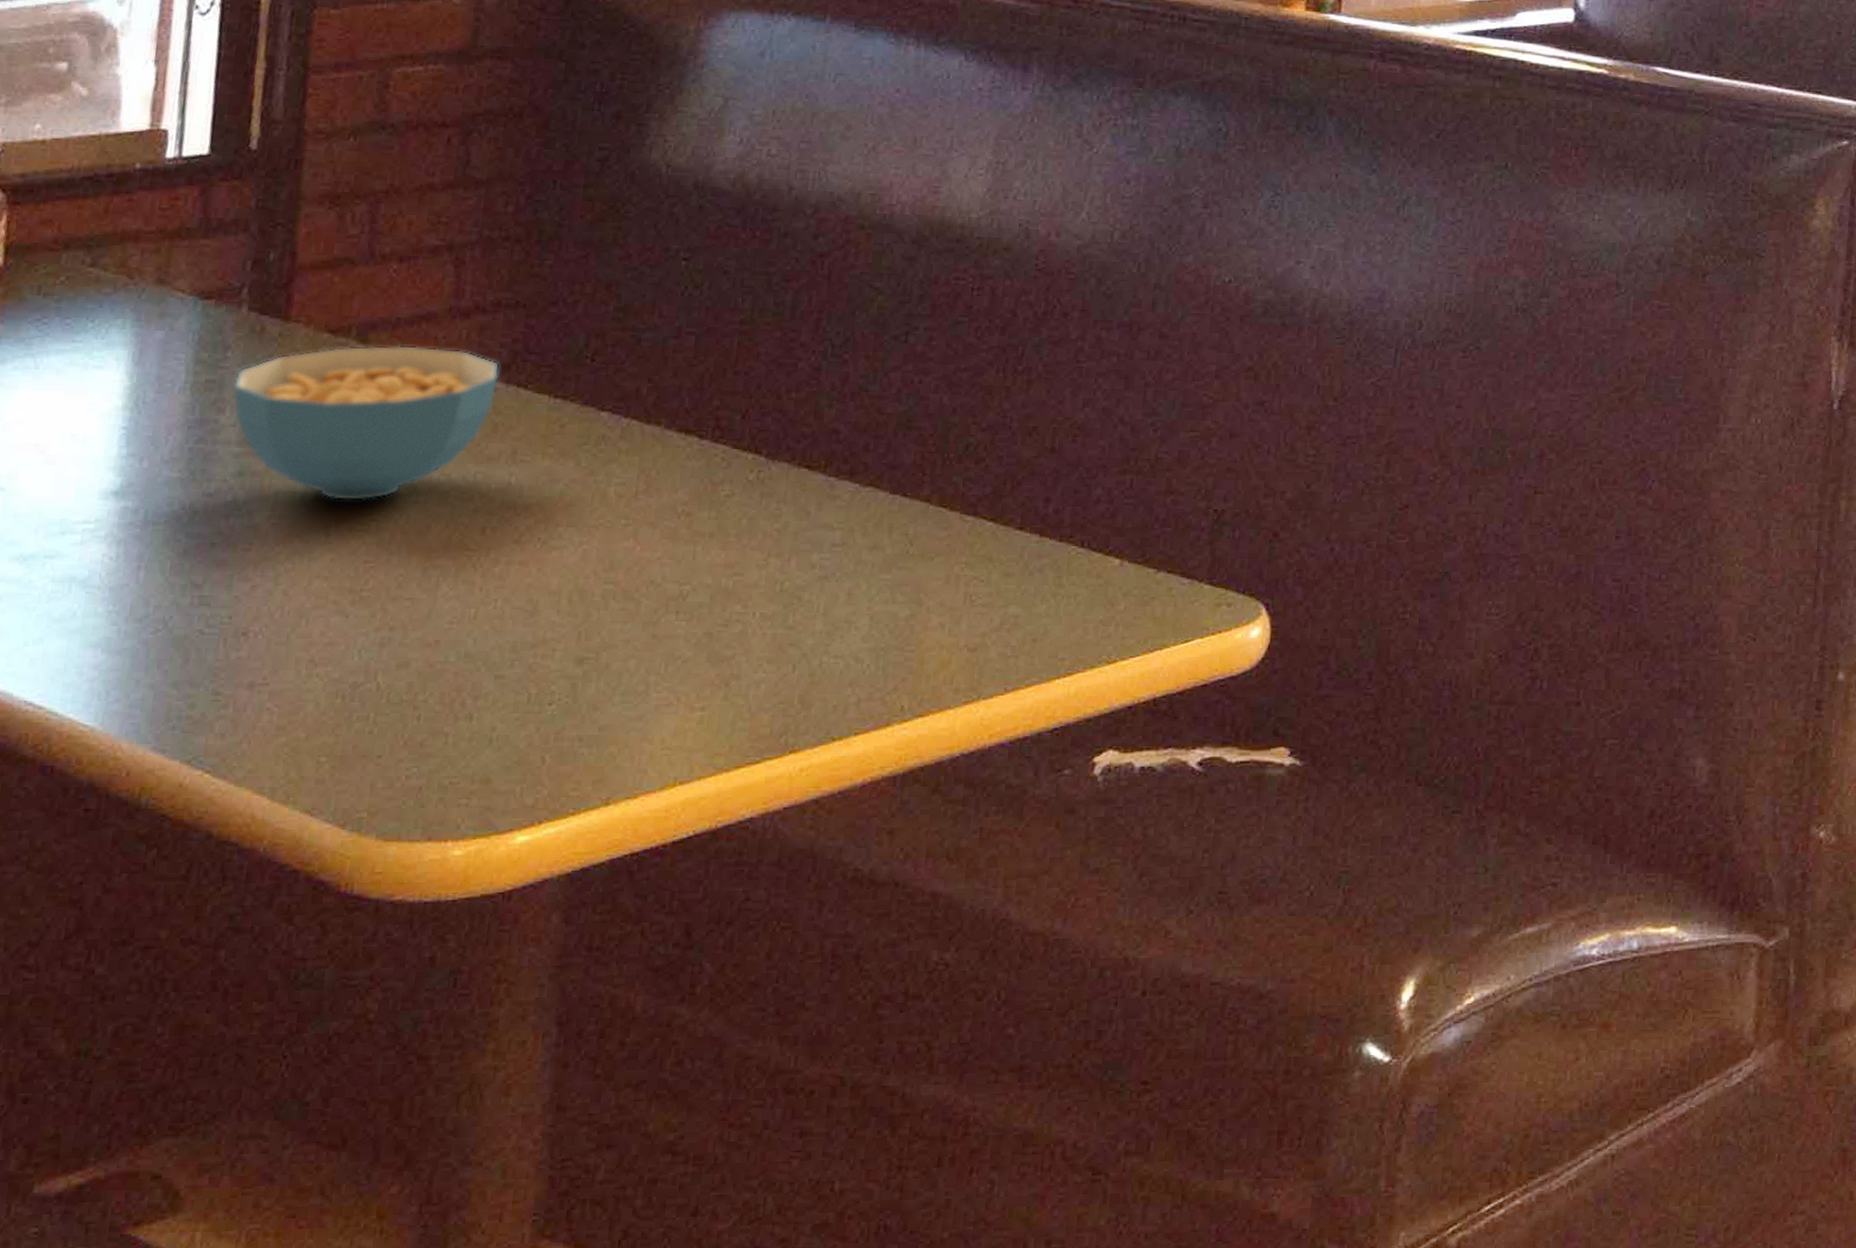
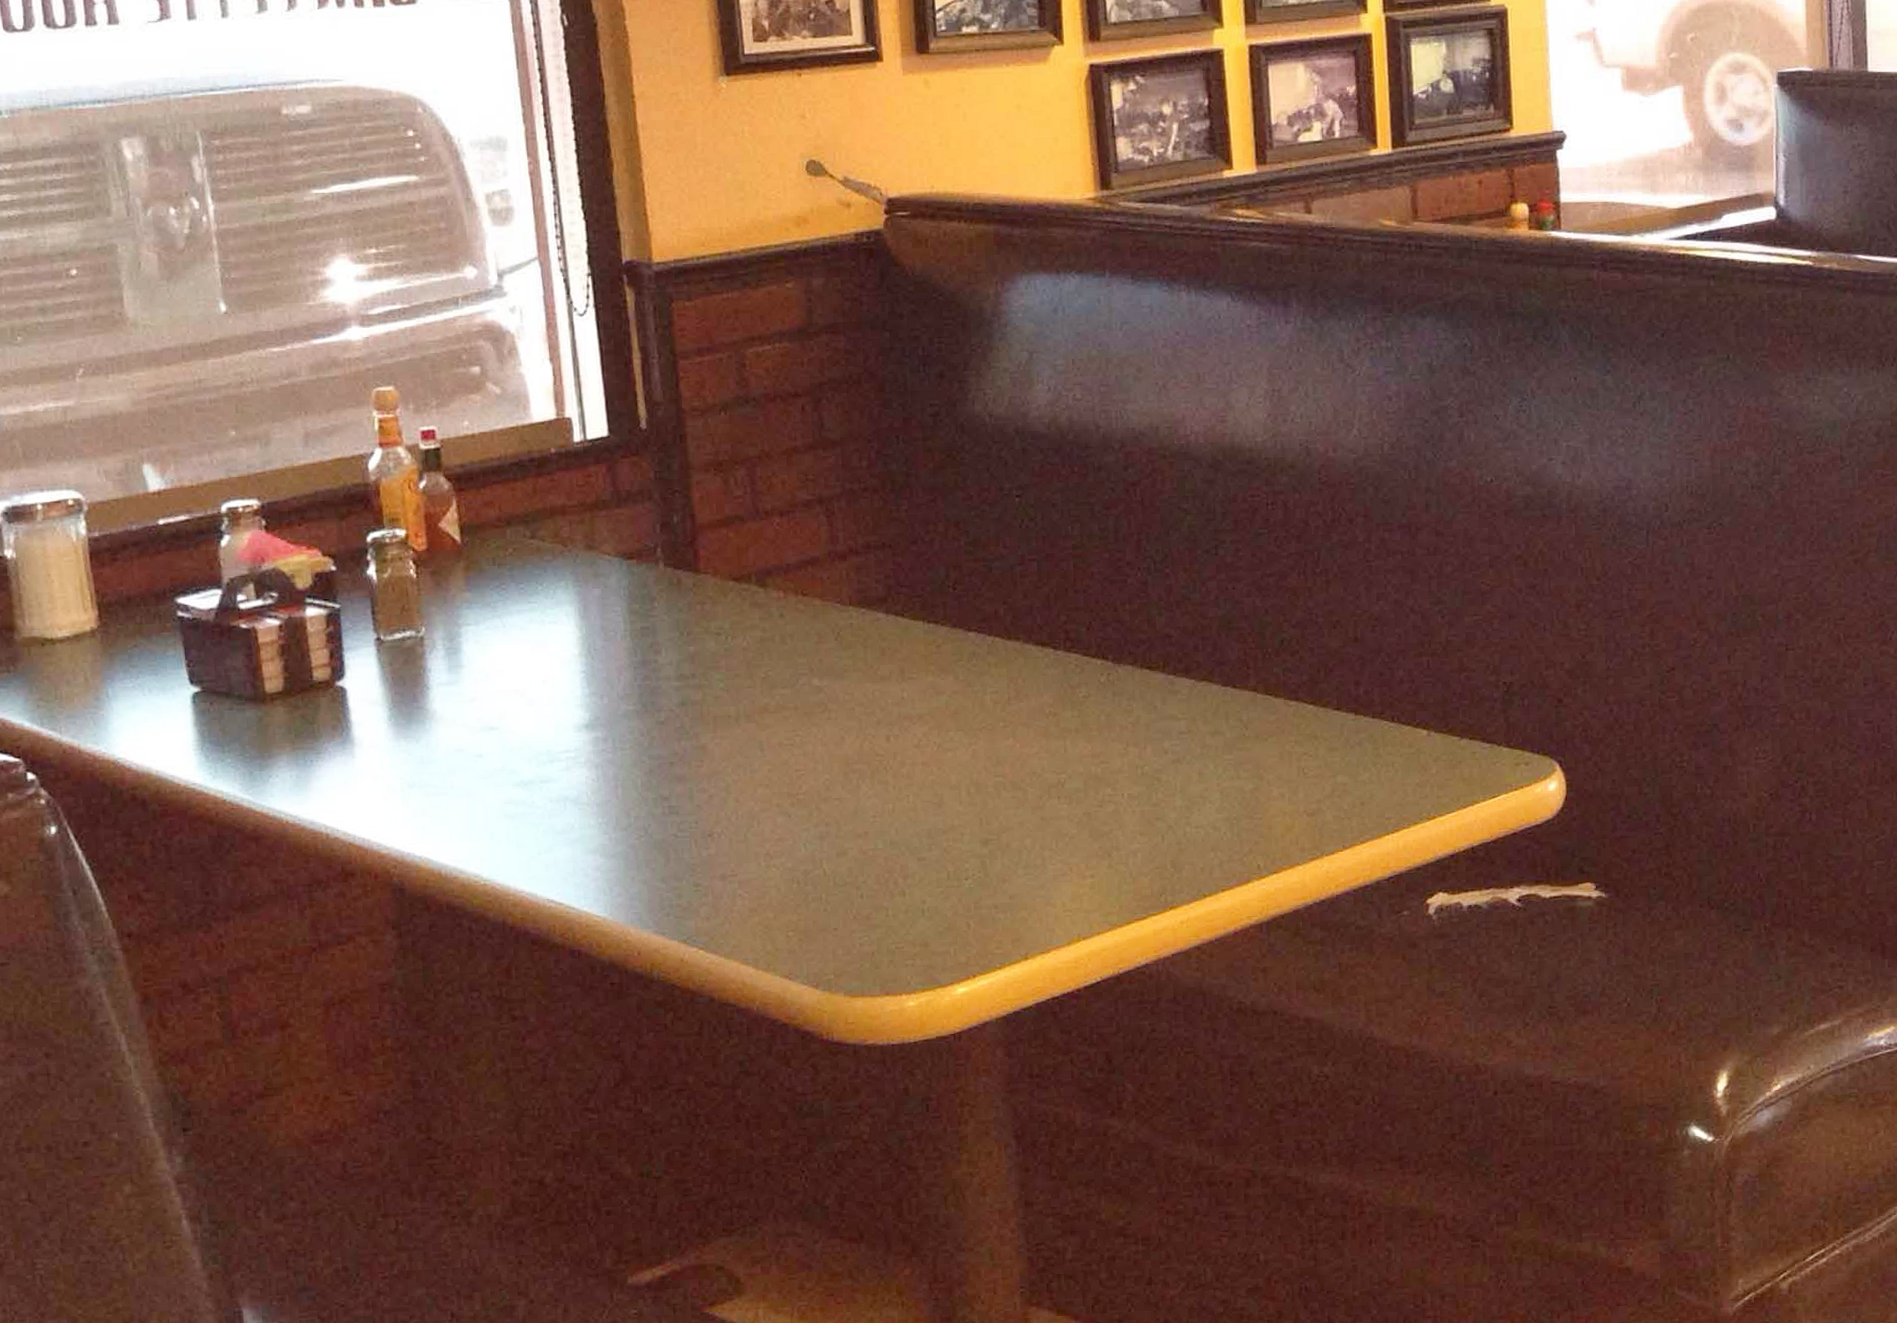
cereal bowl: present [232,344,500,502] -> none [663,586,880,722]

